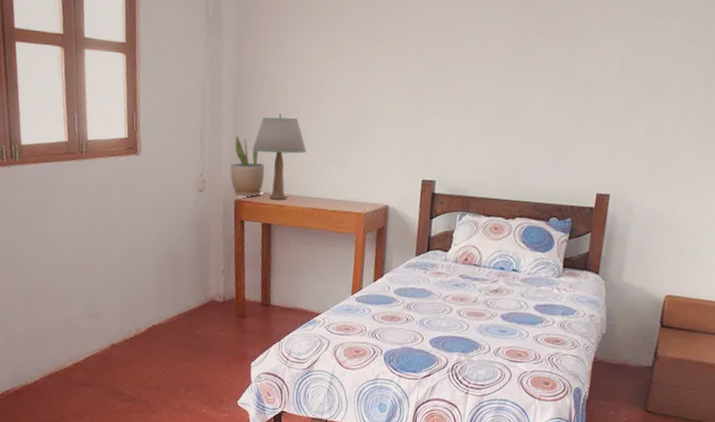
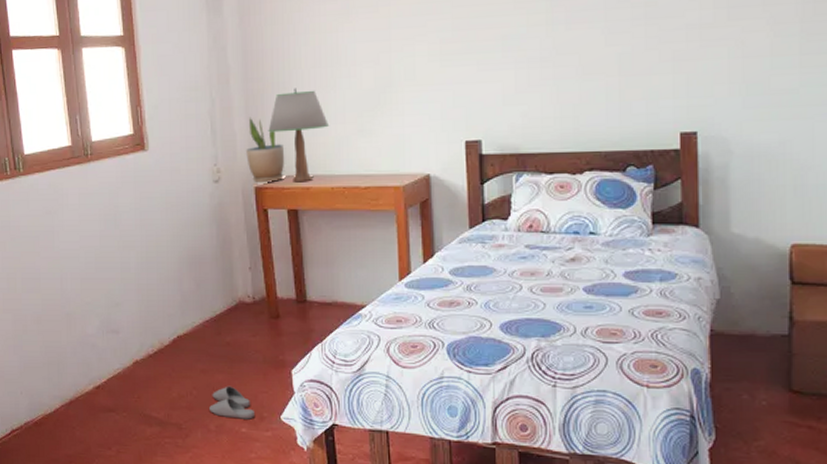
slippers: none [176,372,216,402] -> present [209,386,256,420]

